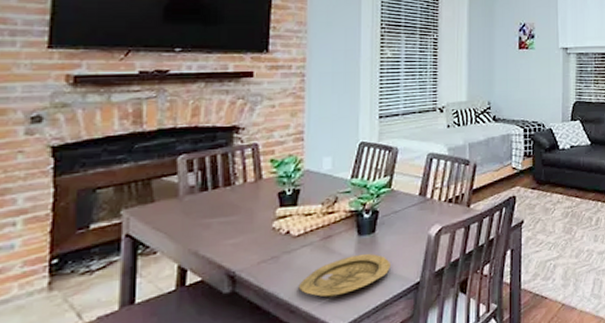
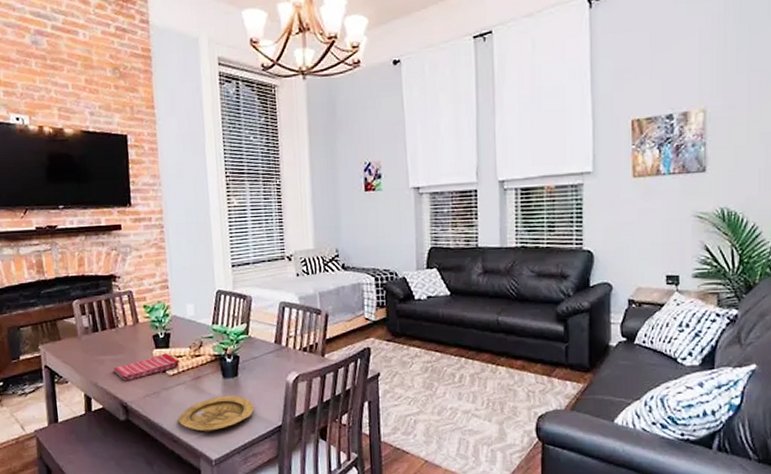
dish towel: none [222,211,309,247] -> present [113,353,180,382]

